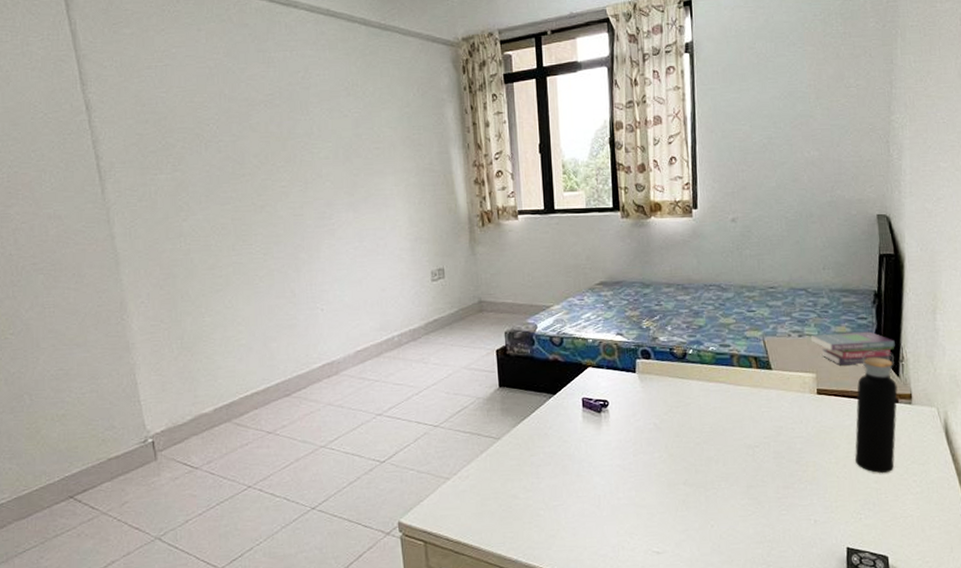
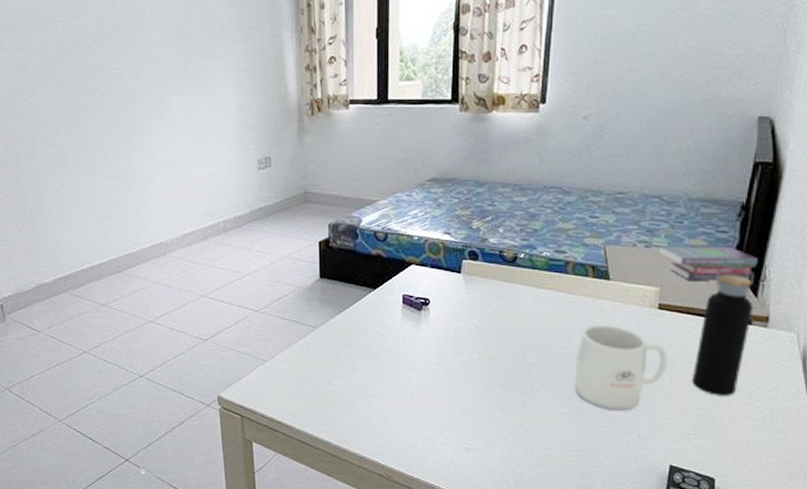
mug: none [749,413,832,498] -> present [575,324,668,411]

